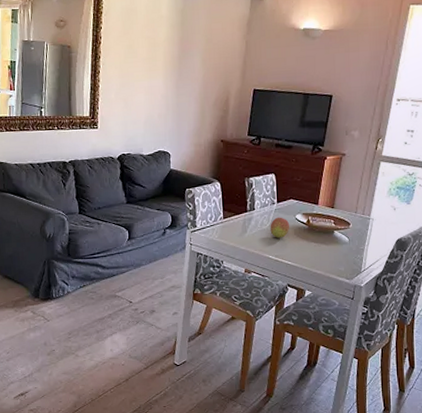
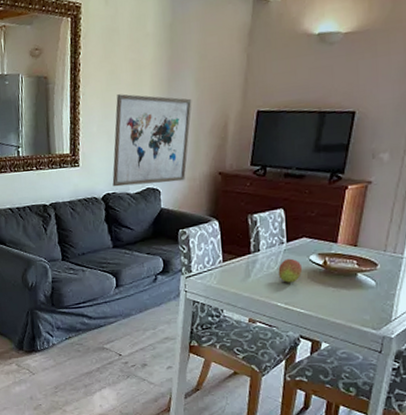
wall art: none [127,66,199,149] -> present [112,94,192,187]

